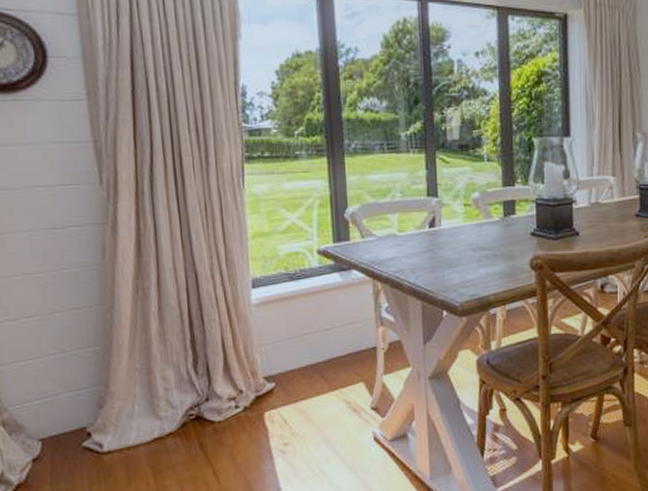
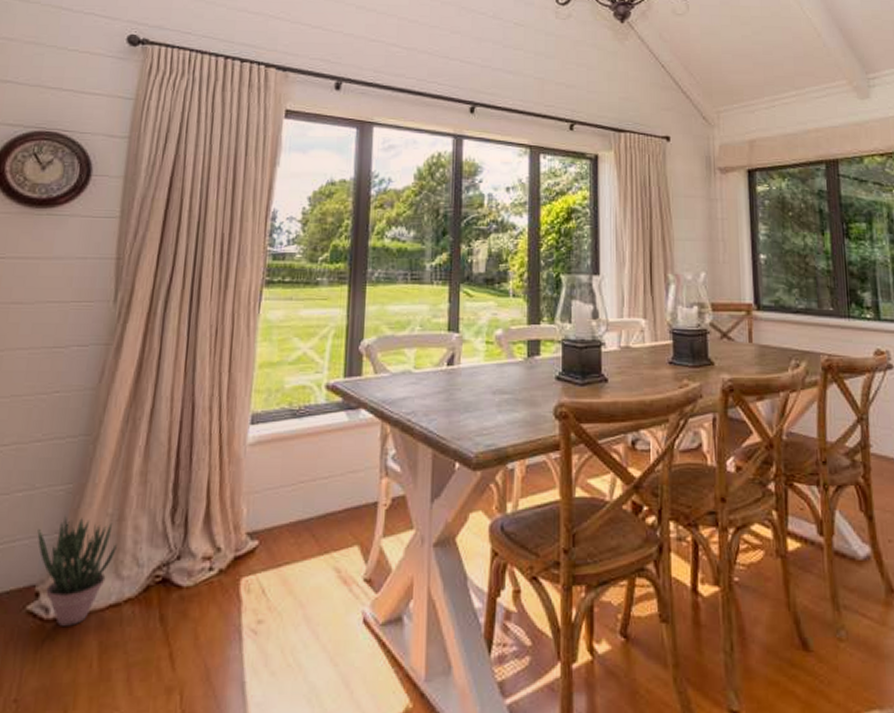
potted plant: none [77,373,151,457] -> present [37,516,117,626]

